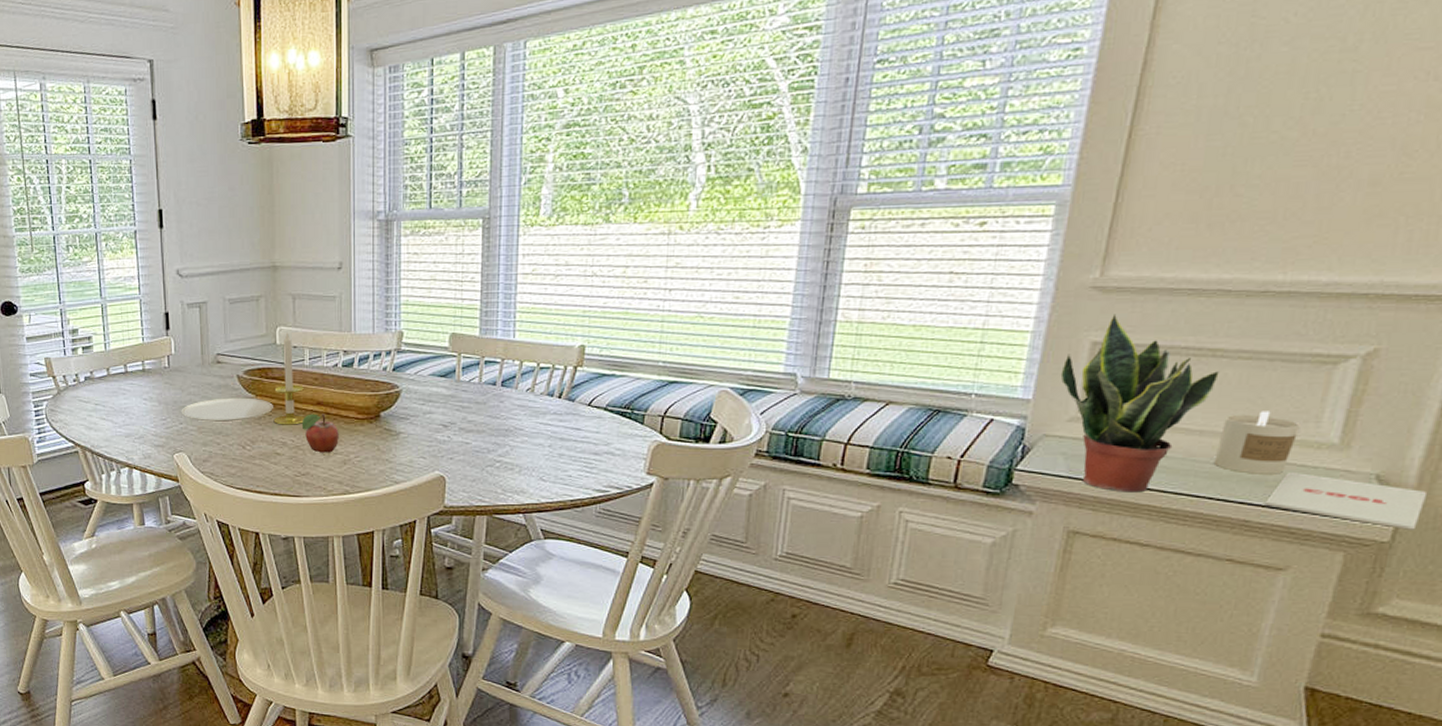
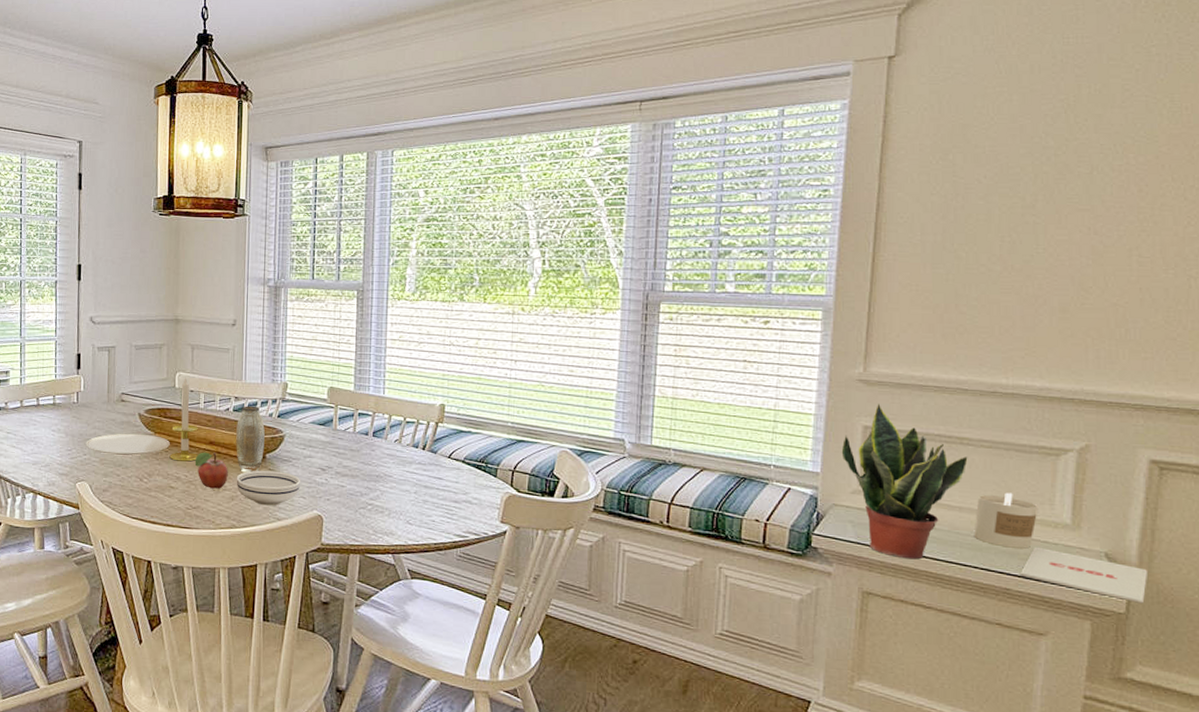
vase: none [345,360,378,434] -> present [235,406,265,473]
bowl: none [348,430,421,469] -> present [236,470,301,506]

